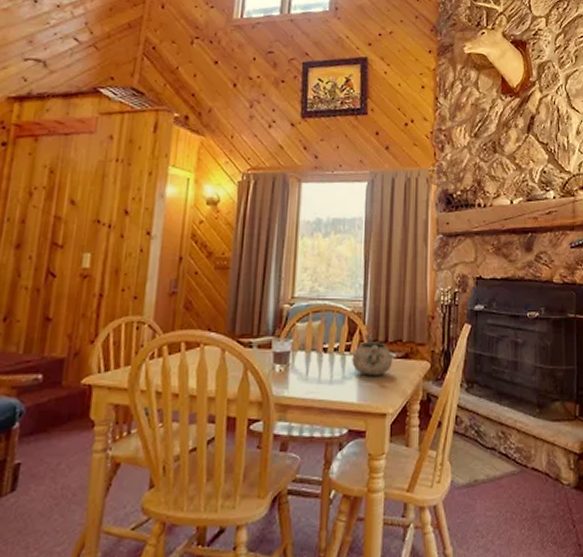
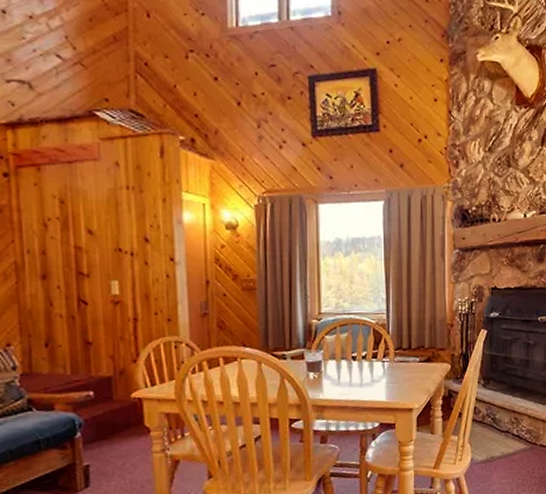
decorative bowl: present [352,333,393,375] -> none [379,341,416,378]

